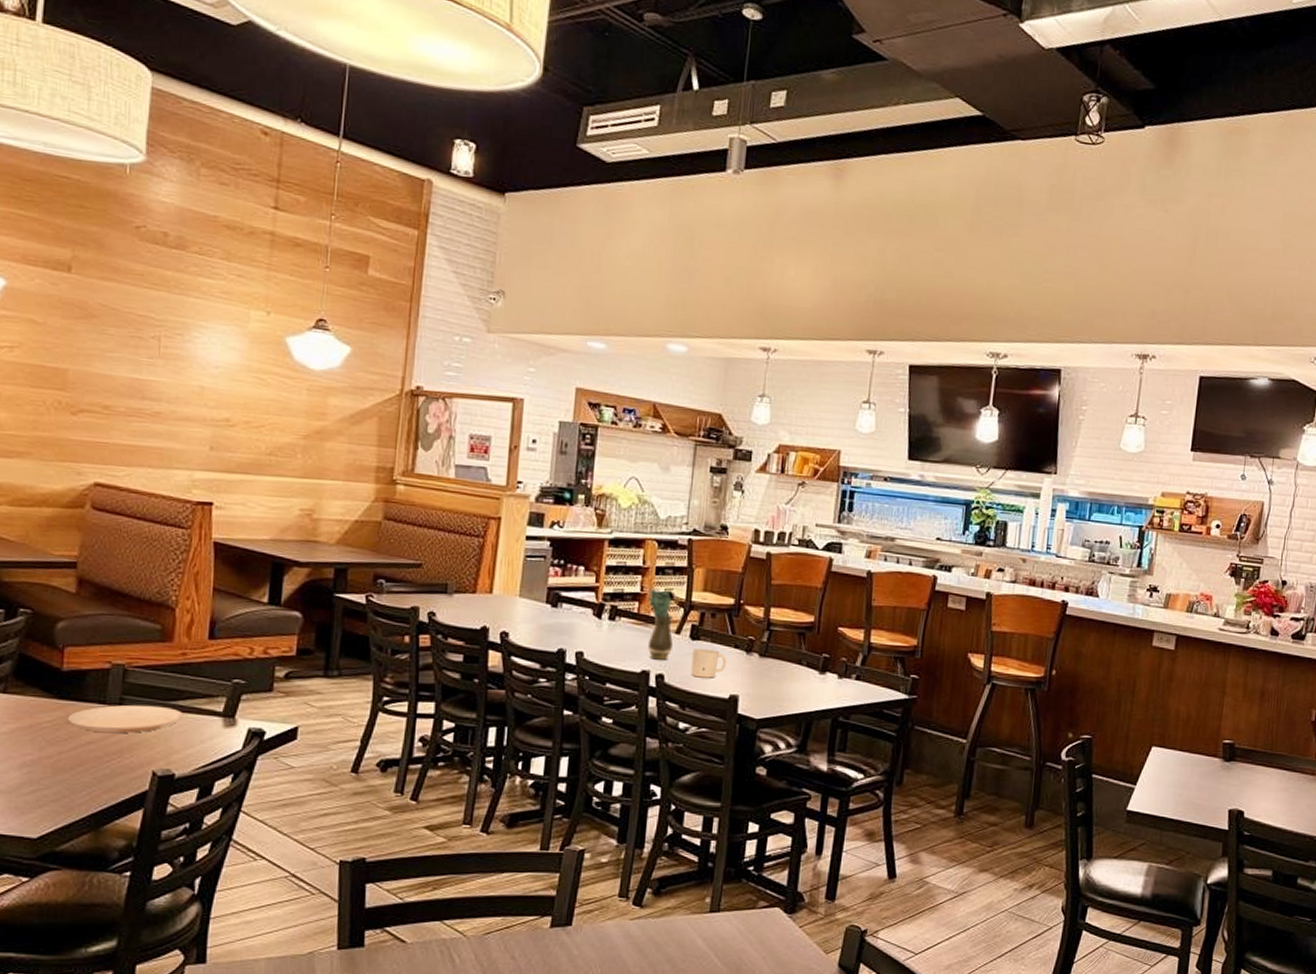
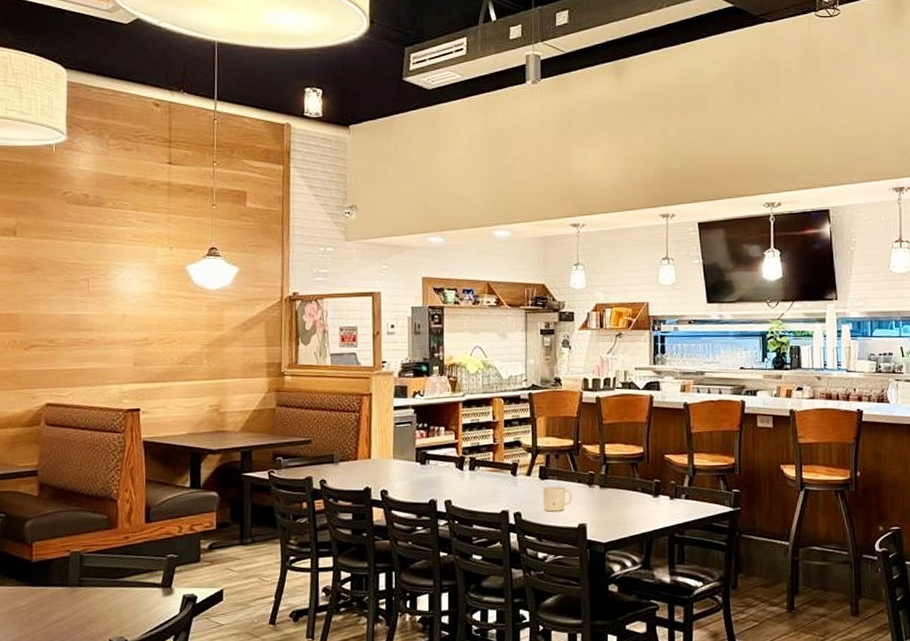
plate: present [68,704,183,734] -> none [39,583,130,611]
vase: present [647,586,673,660] -> none [500,437,525,500]

